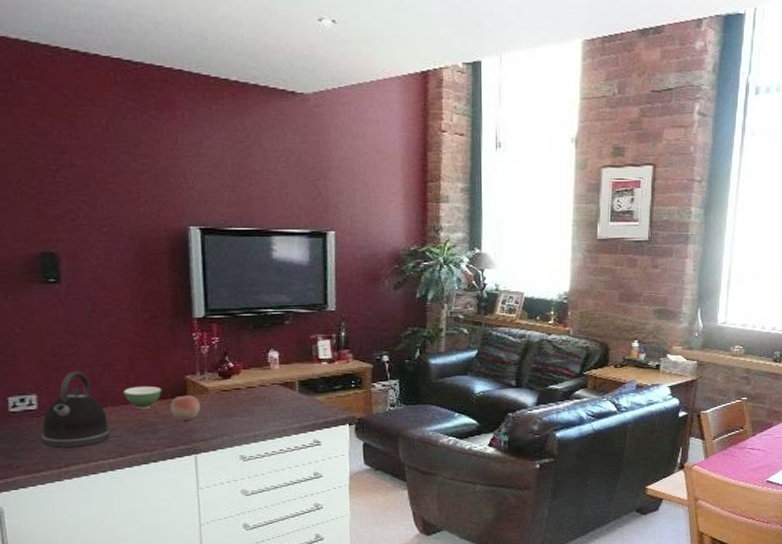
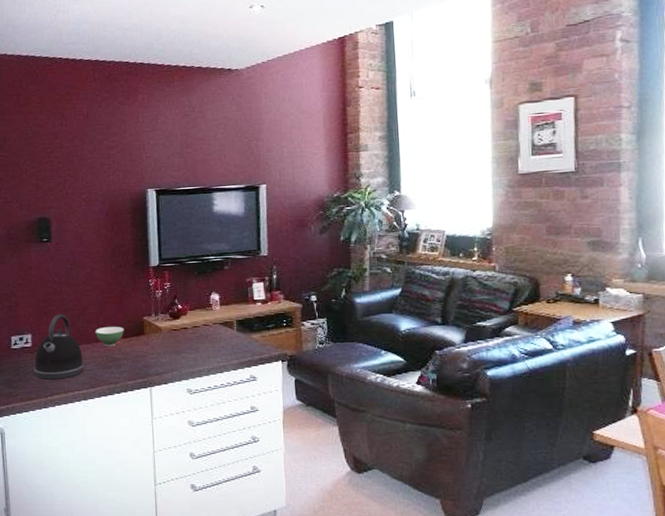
fruit: present [170,395,201,421] -> none [131,334,155,357]

